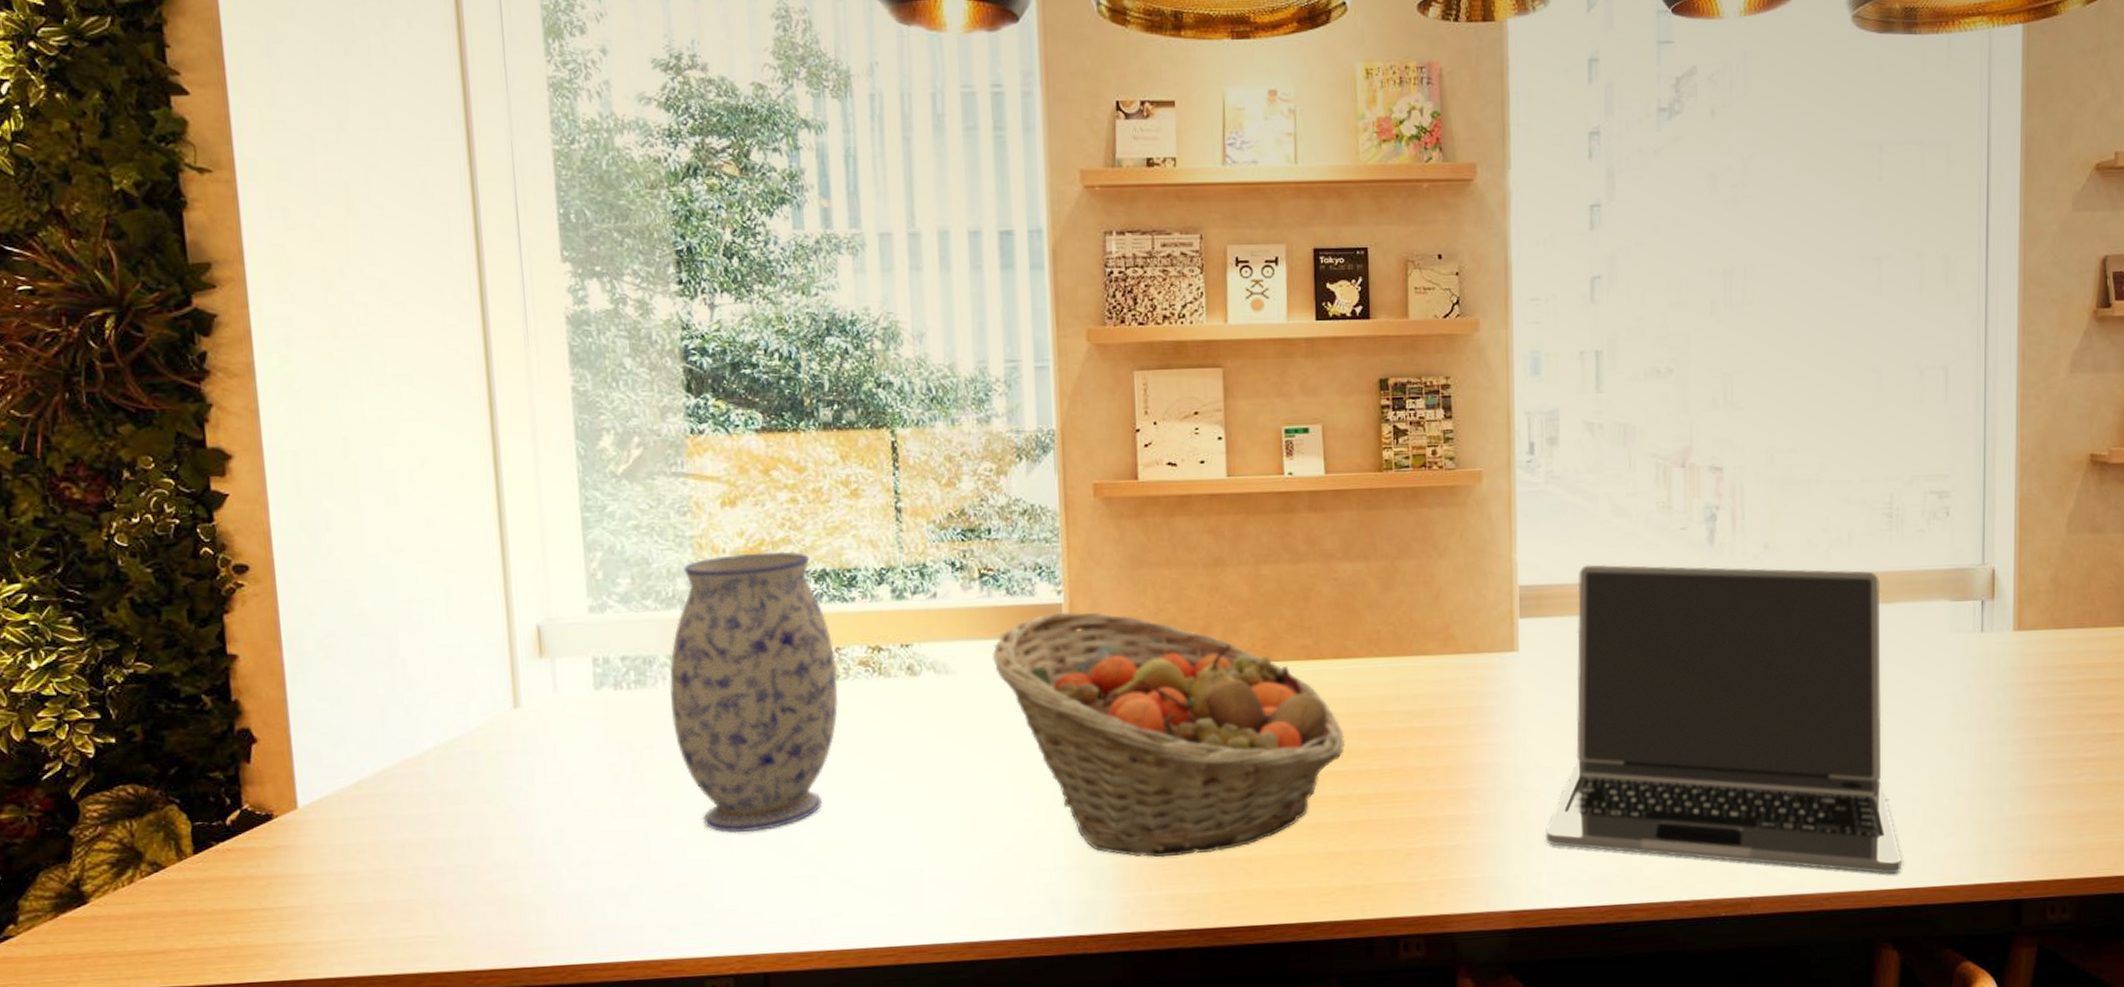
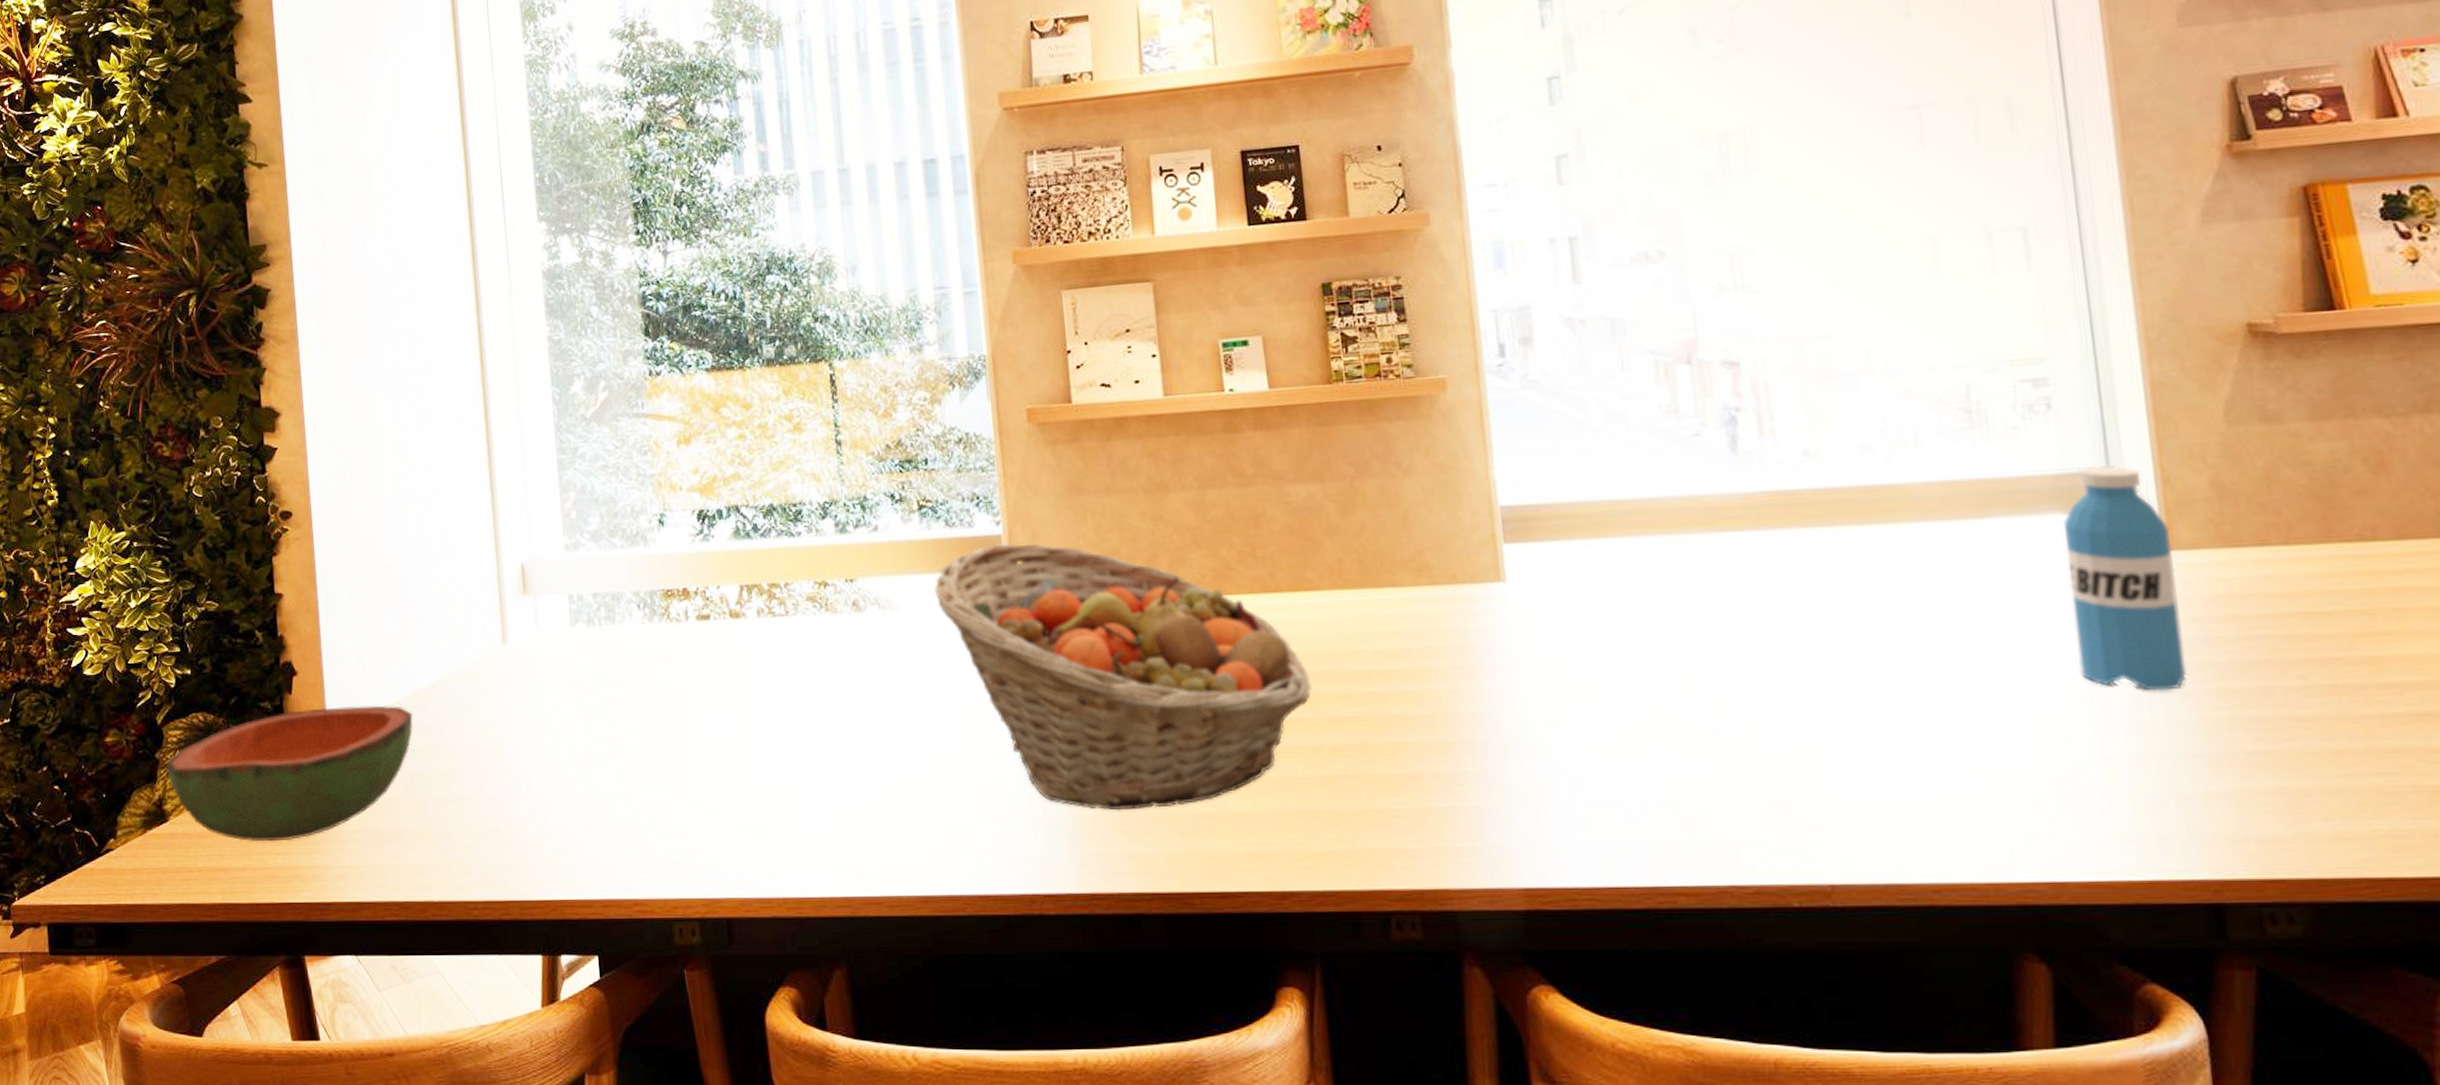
bowl: none [83,773,405,921] -> present [165,705,414,842]
vase: present [669,551,839,833] -> none [635,487,789,772]
laptop: present [1545,564,1902,874] -> none [1556,478,2040,863]
water bottle: none [1946,563,2020,740] -> present [2064,466,2187,692]

